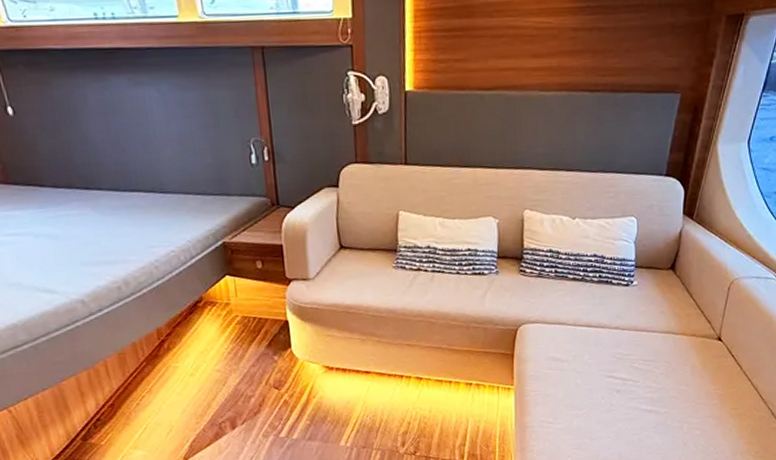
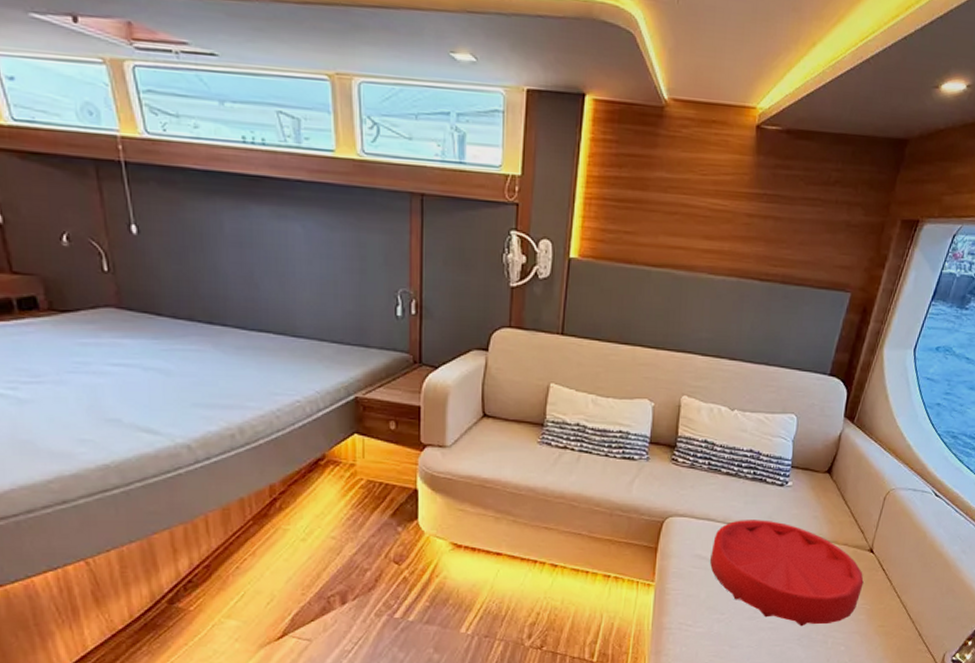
cushion: none [565,319,714,416] -> present [710,520,864,627]

